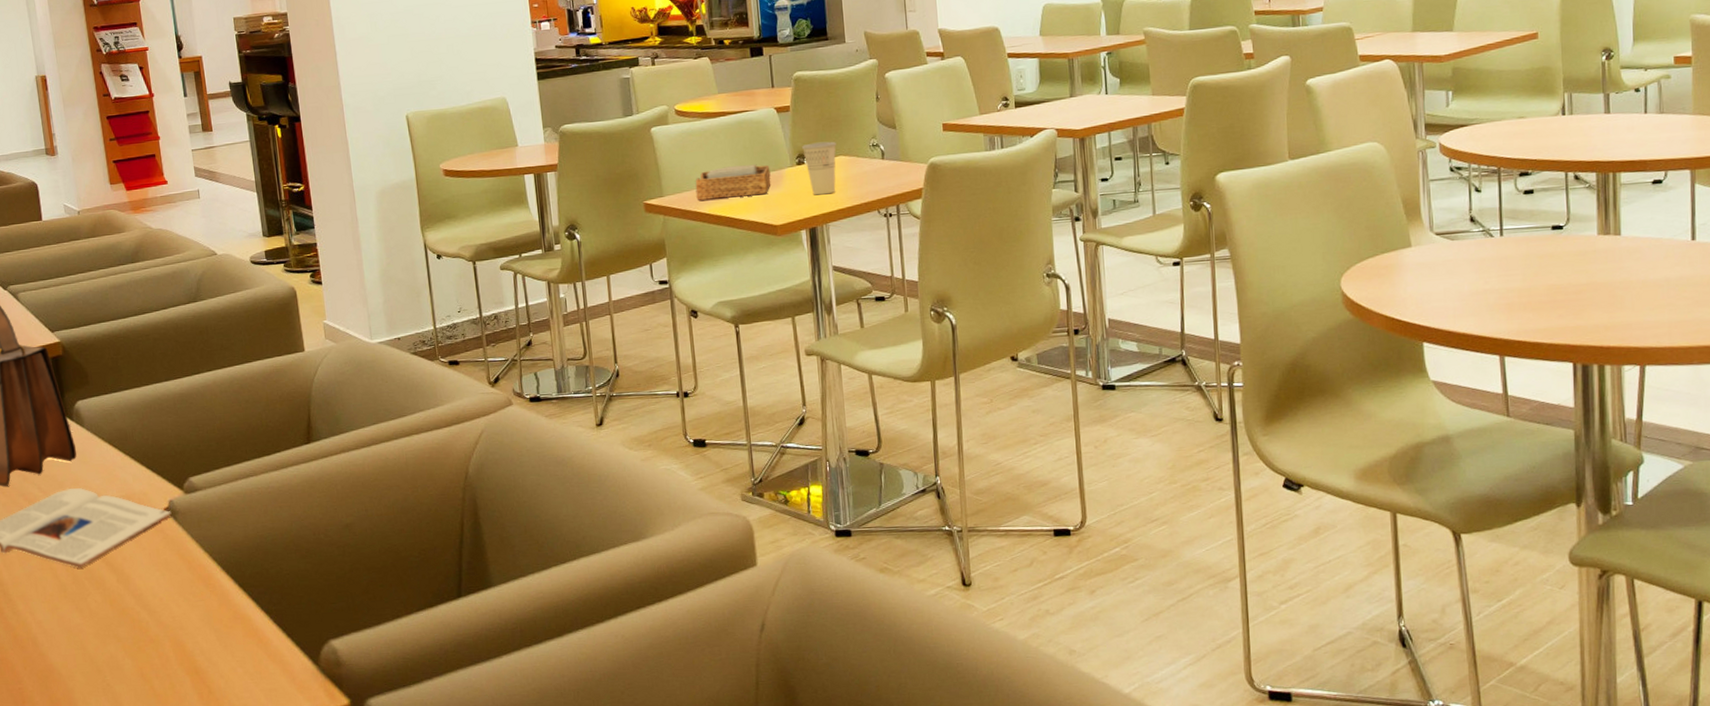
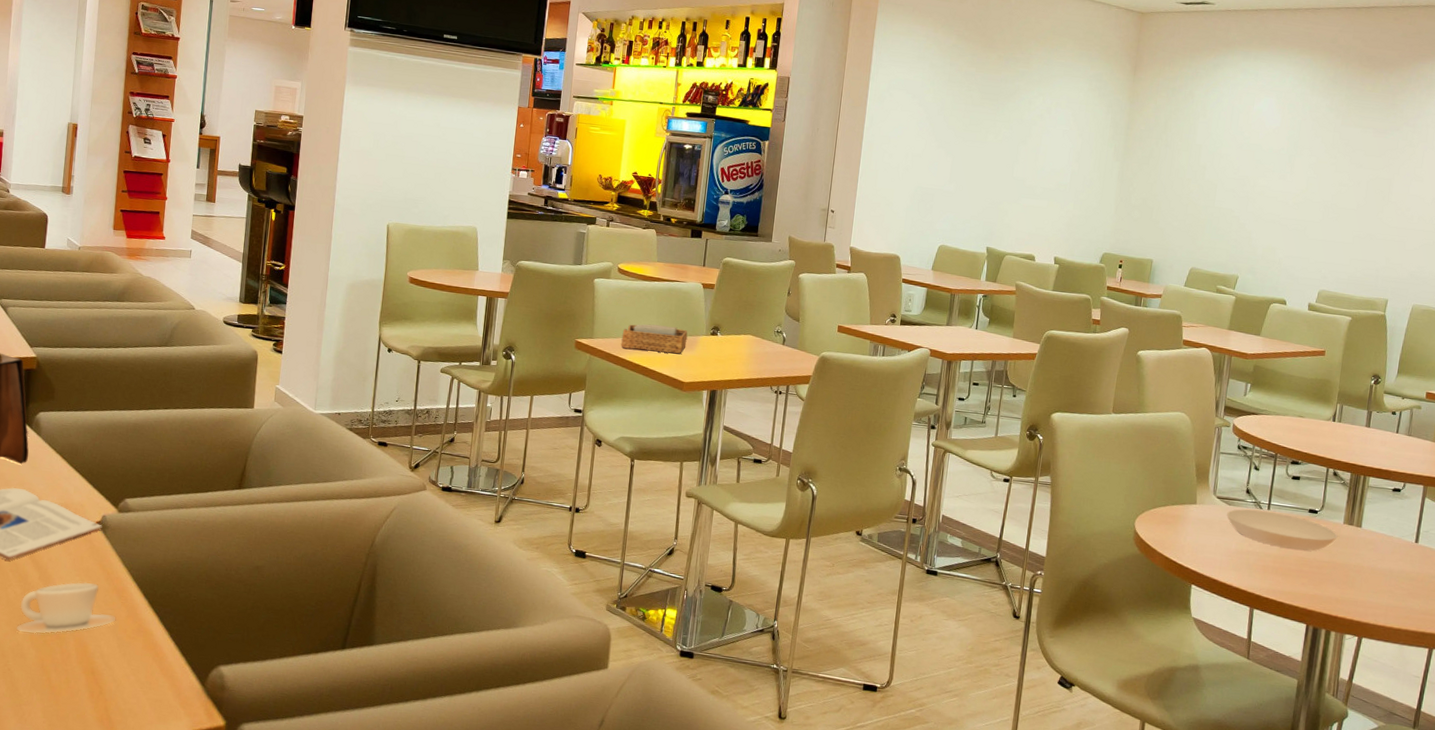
cup: none [104,576,209,643] -> present [17,582,116,634]
cup: present [801,141,836,195] -> none [717,319,747,365]
saucer: none [1451,237,1593,279] -> present [1227,509,1338,551]

